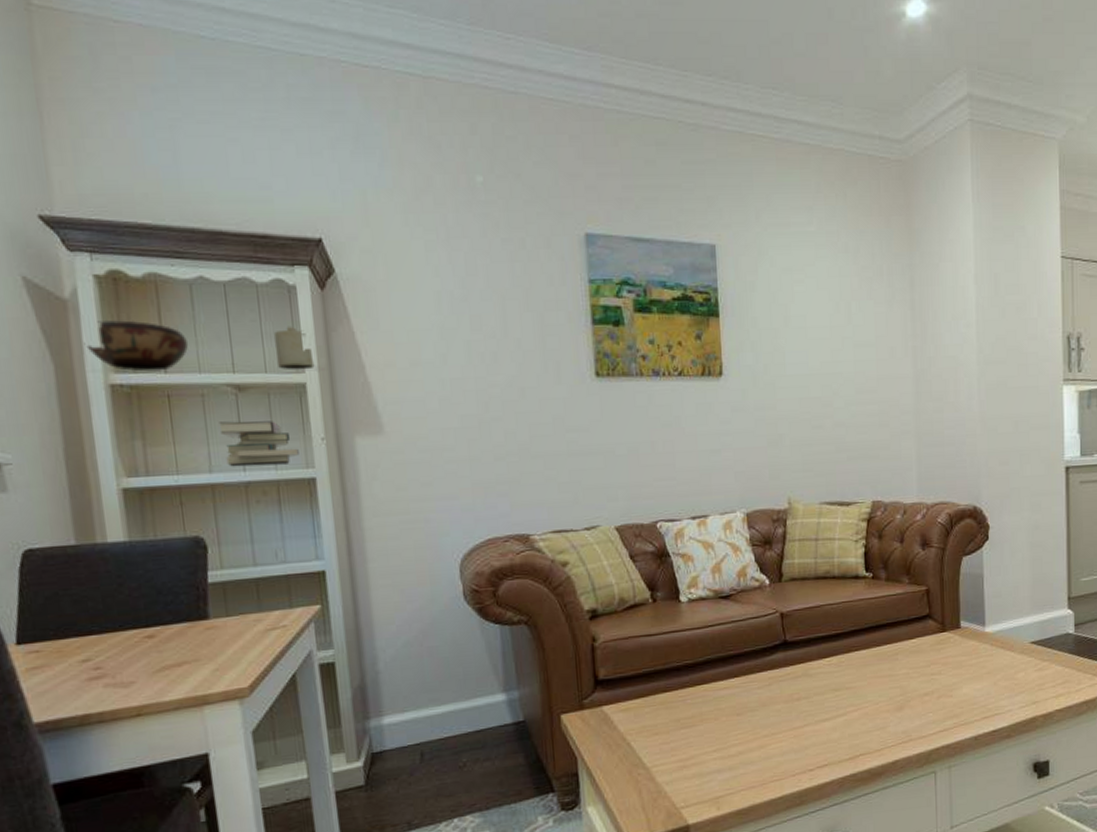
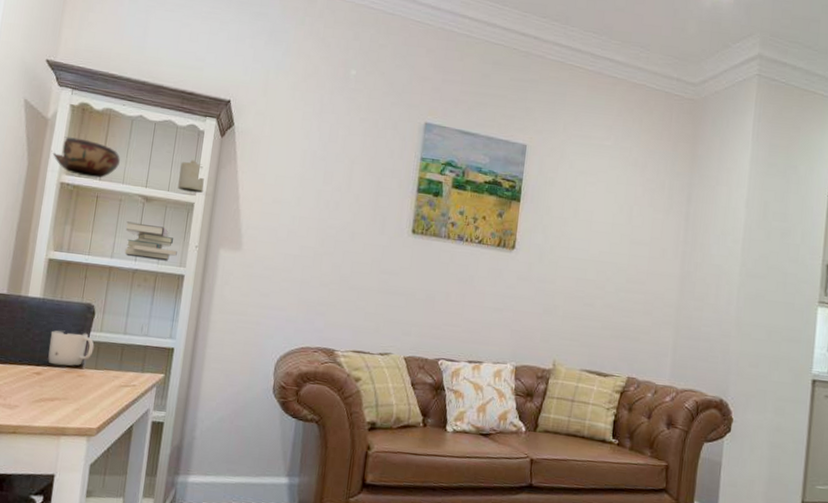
mug: none [152,574,219,622] -> present [48,330,95,366]

